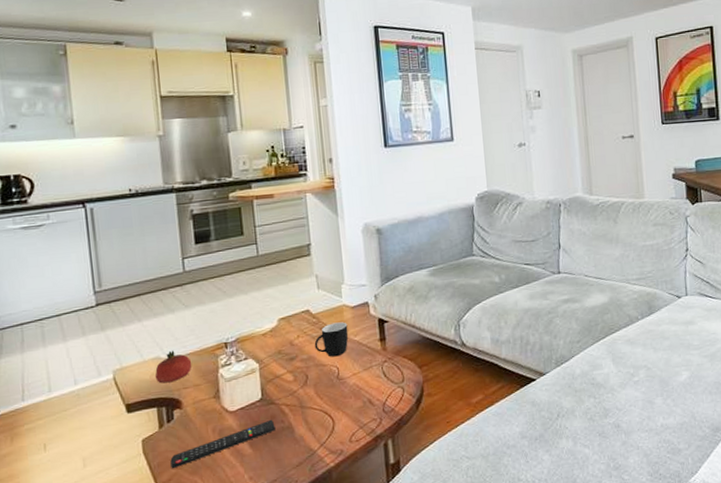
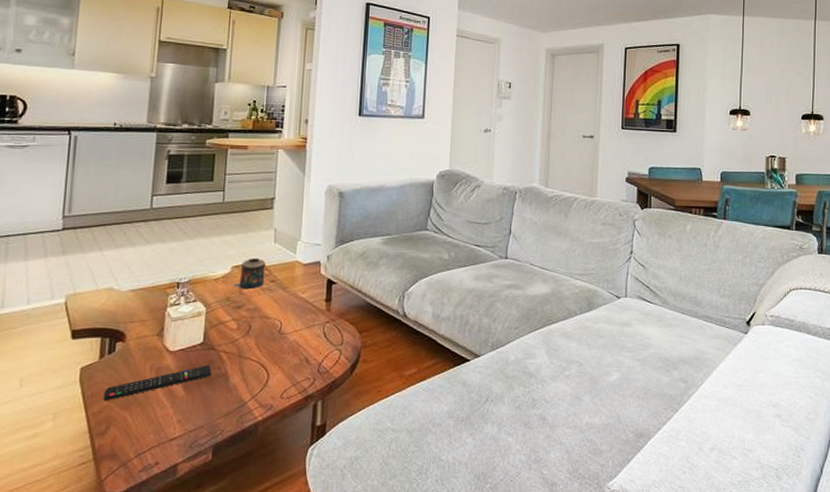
fruit: present [155,350,192,384] -> none [104,283,143,315]
candle: none [282,307,314,341] -> present [233,257,266,290]
mug: present [314,322,349,357] -> none [262,277,297,311]

